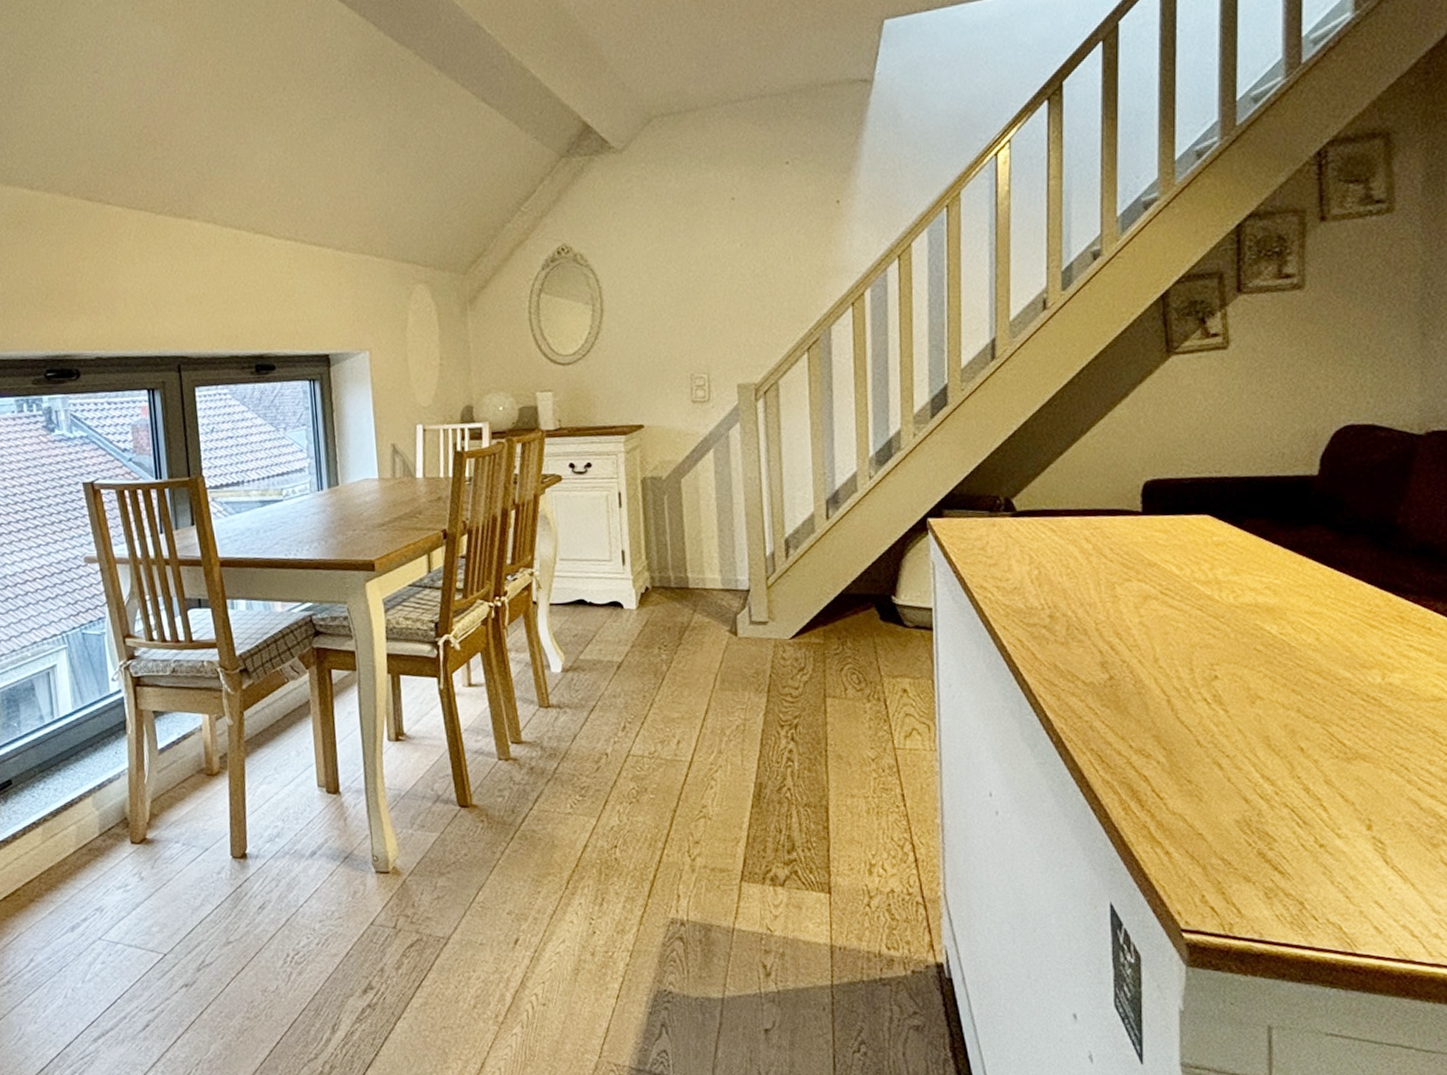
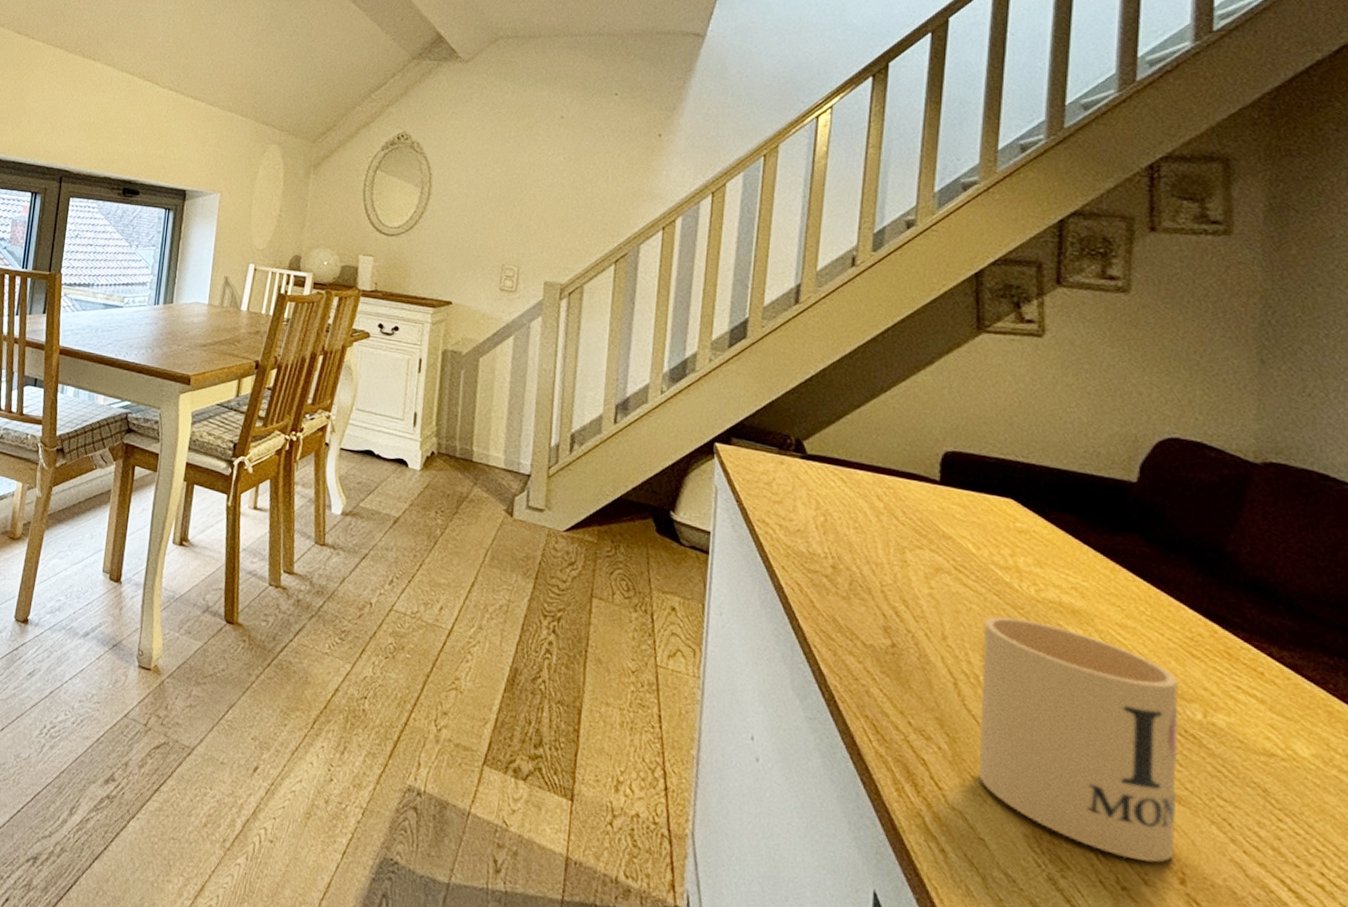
mug: none [1190,626,1363,820] -> present [979,615,1179,863]

